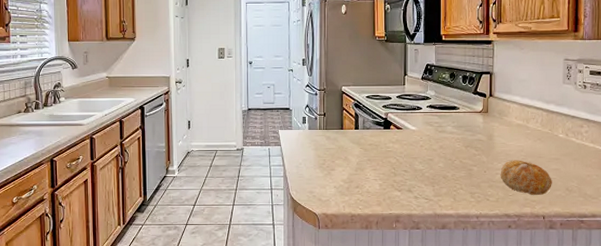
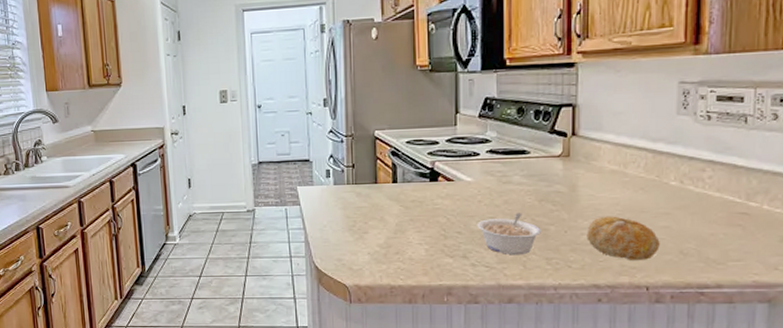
legume: none [419,156,467,190] -> present [477,213,541,256]

